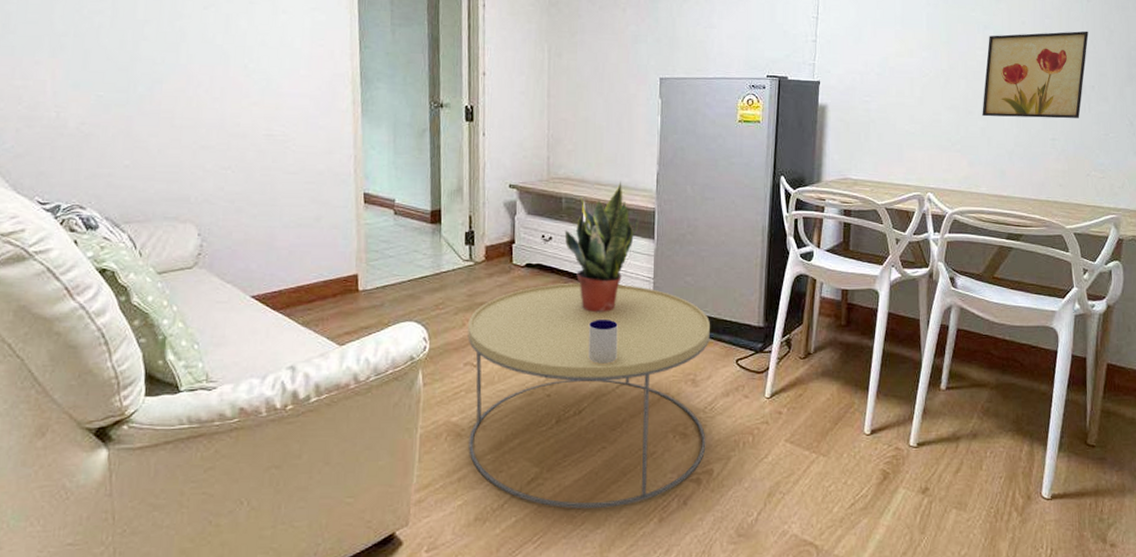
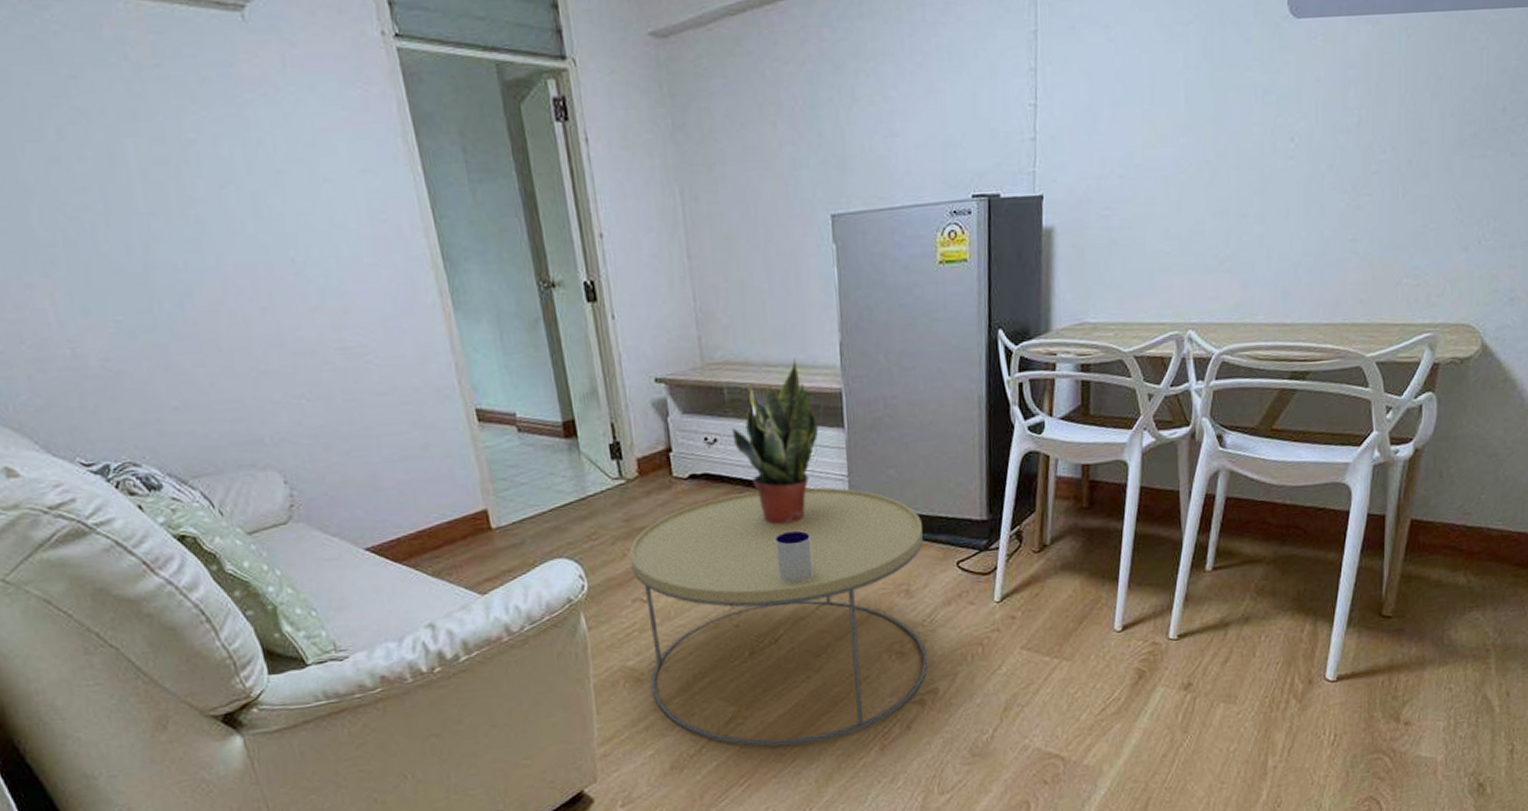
wall art: present [982,31,1089,119] -> none [1260,80,1407,220]

